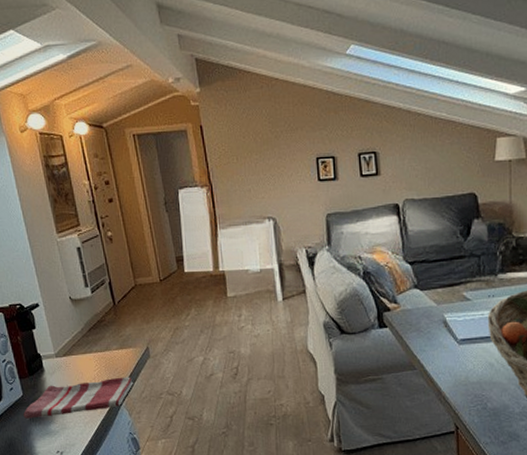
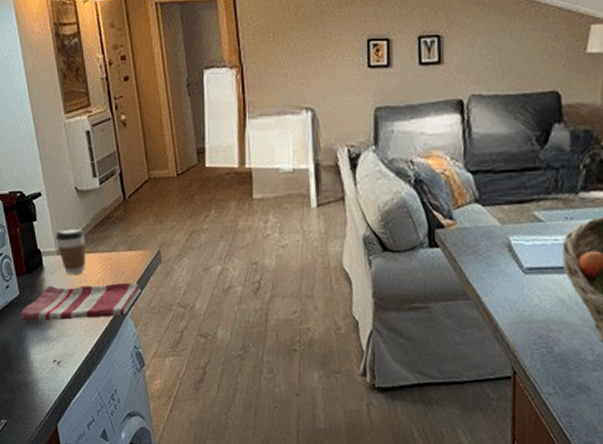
coffee cup: none [54,332,82,375] -> present [56,227,86,276]

